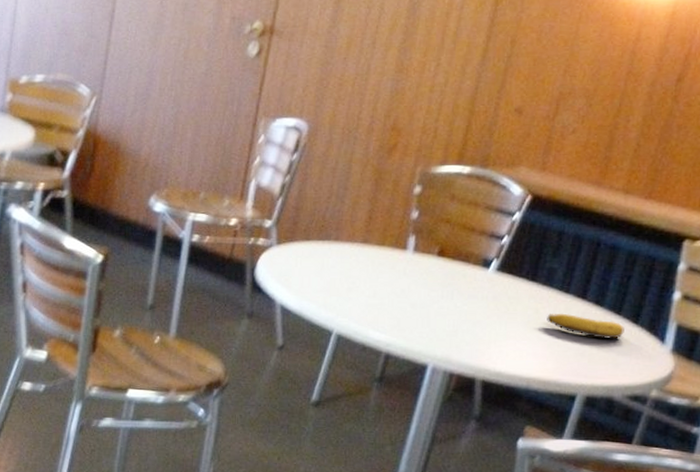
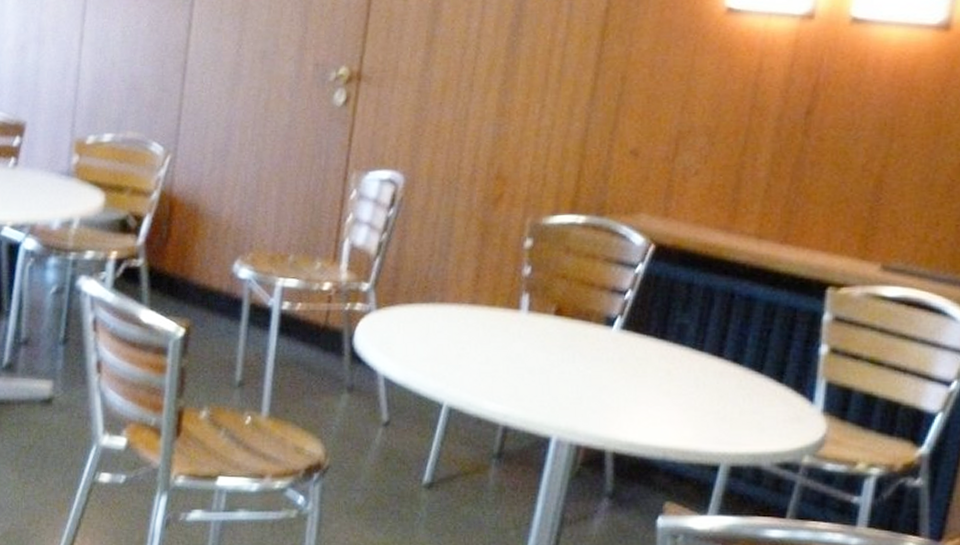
banana: present [547,314,624,339] -> none [680,375,768,401]

